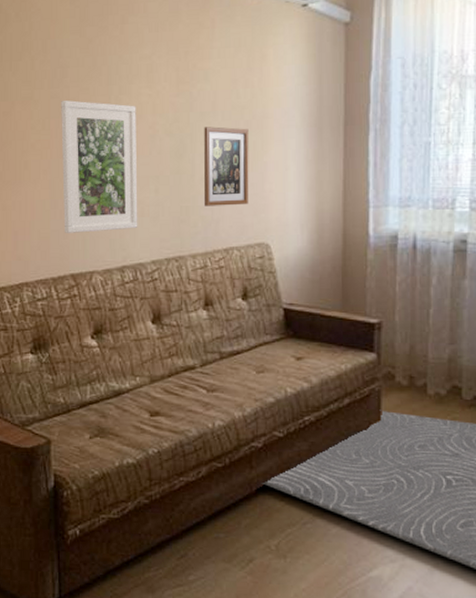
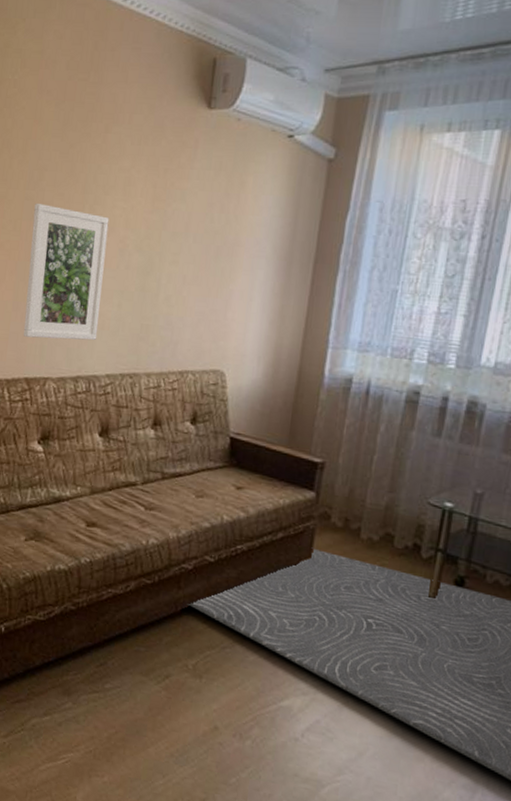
picture frame: present [203,126,249,206] -> none [164,247,219,330]

